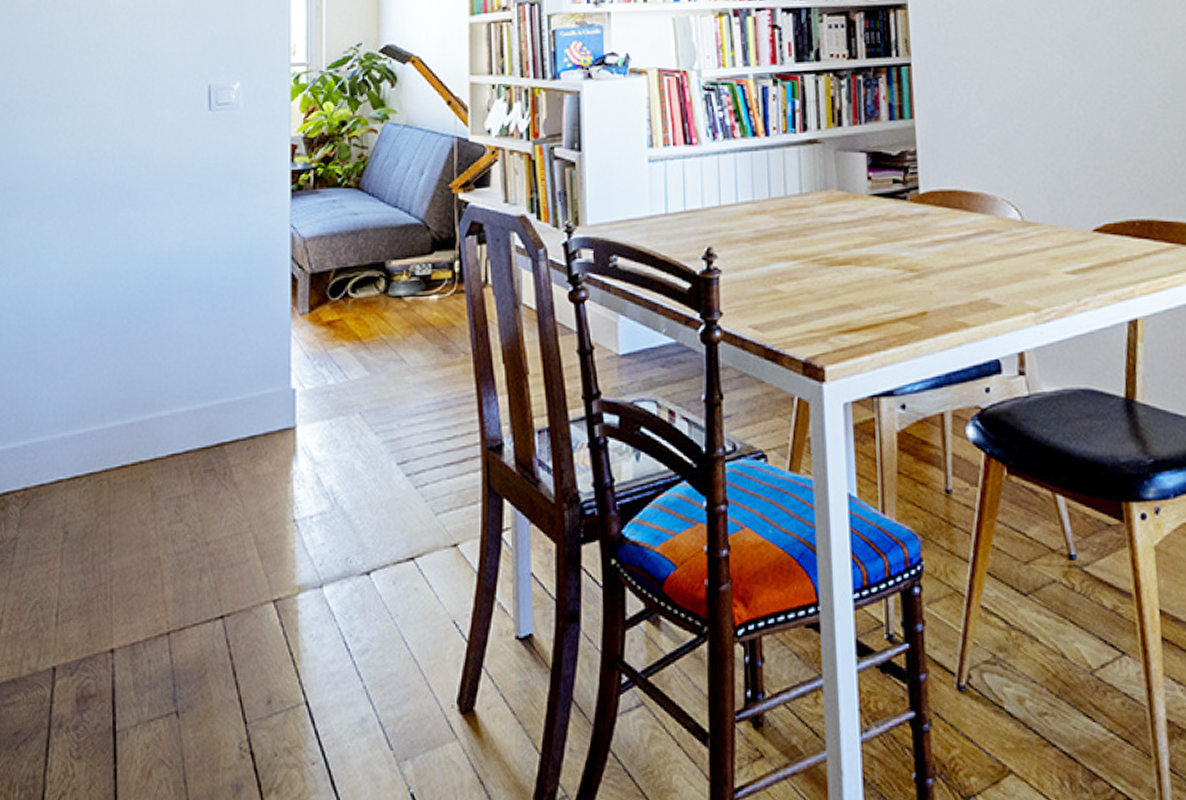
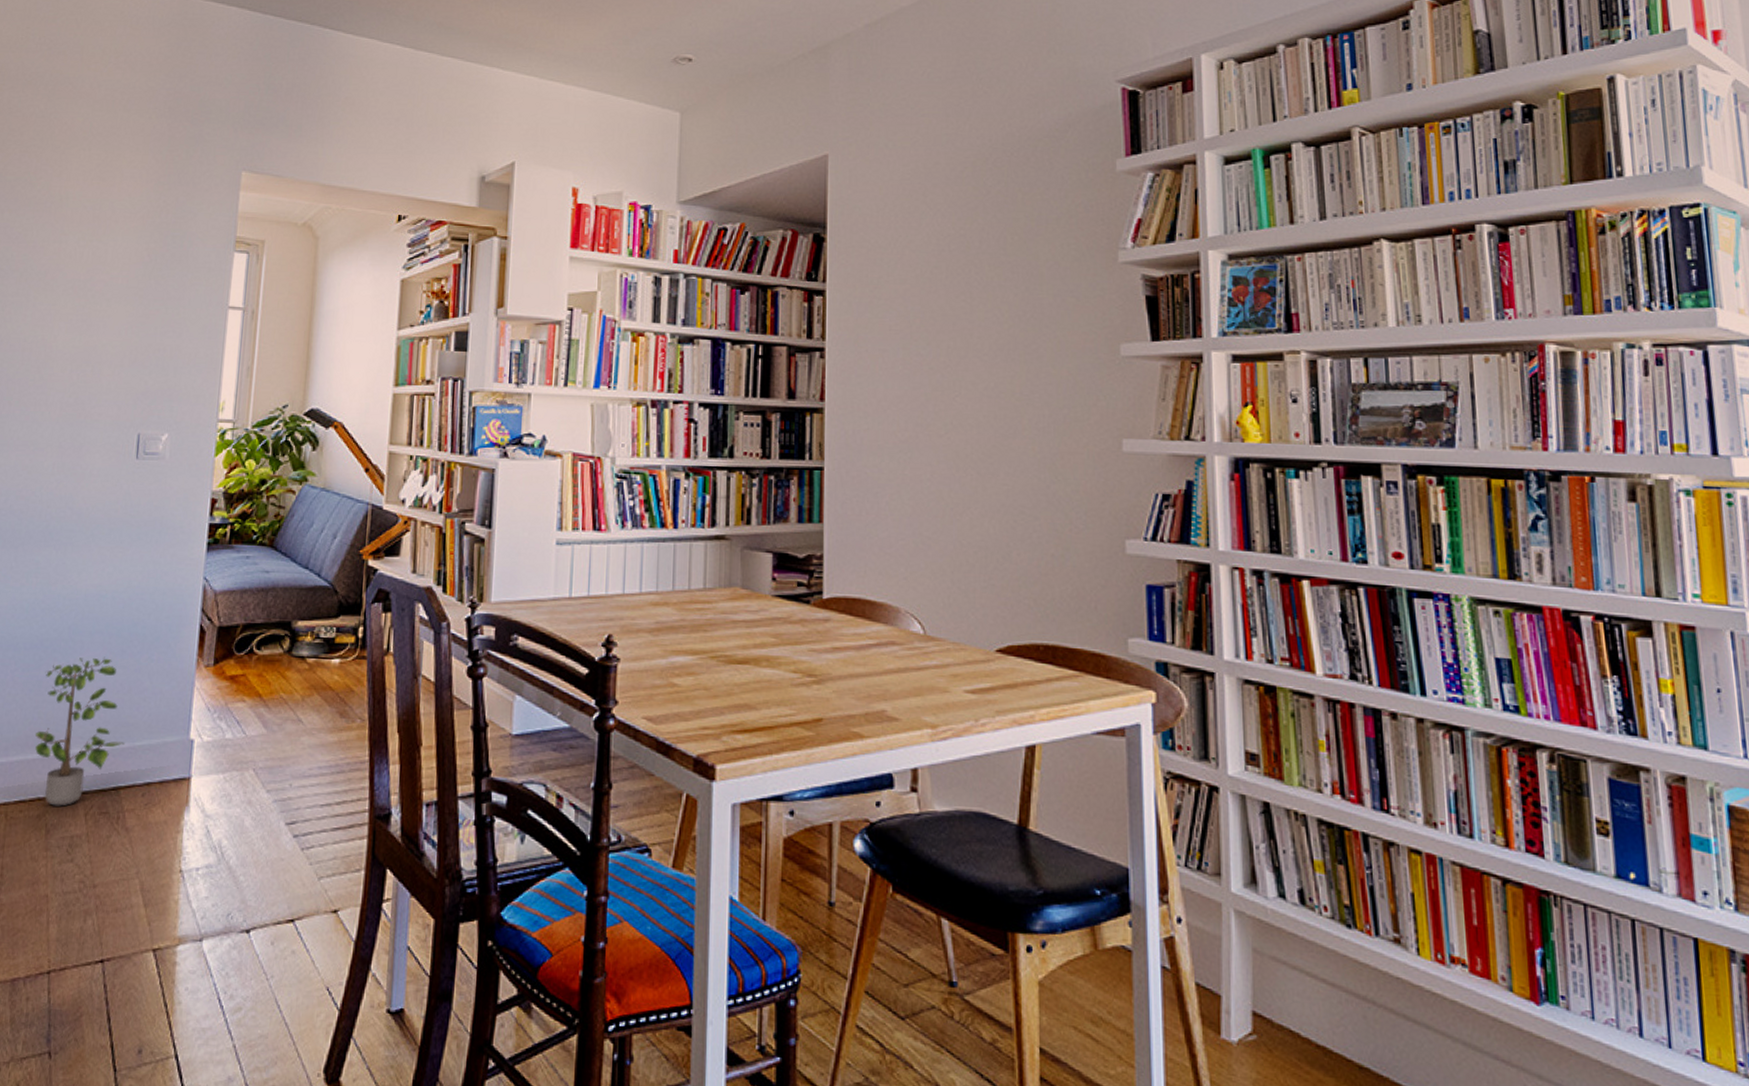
potted plant: none [130,313,225,468] -> present [34,656,125,806]

